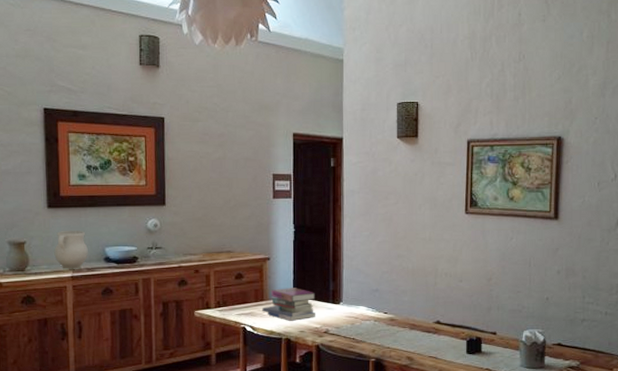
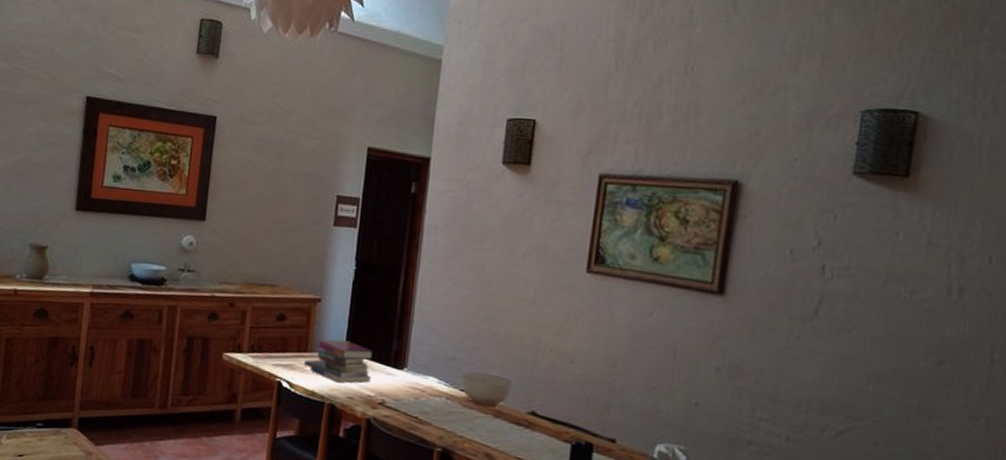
ceramic jug: present [54,230,89,269] -> none [75,238,114,285]
bowl: none [384,297,421,323] -> present [462,372,513,408]

